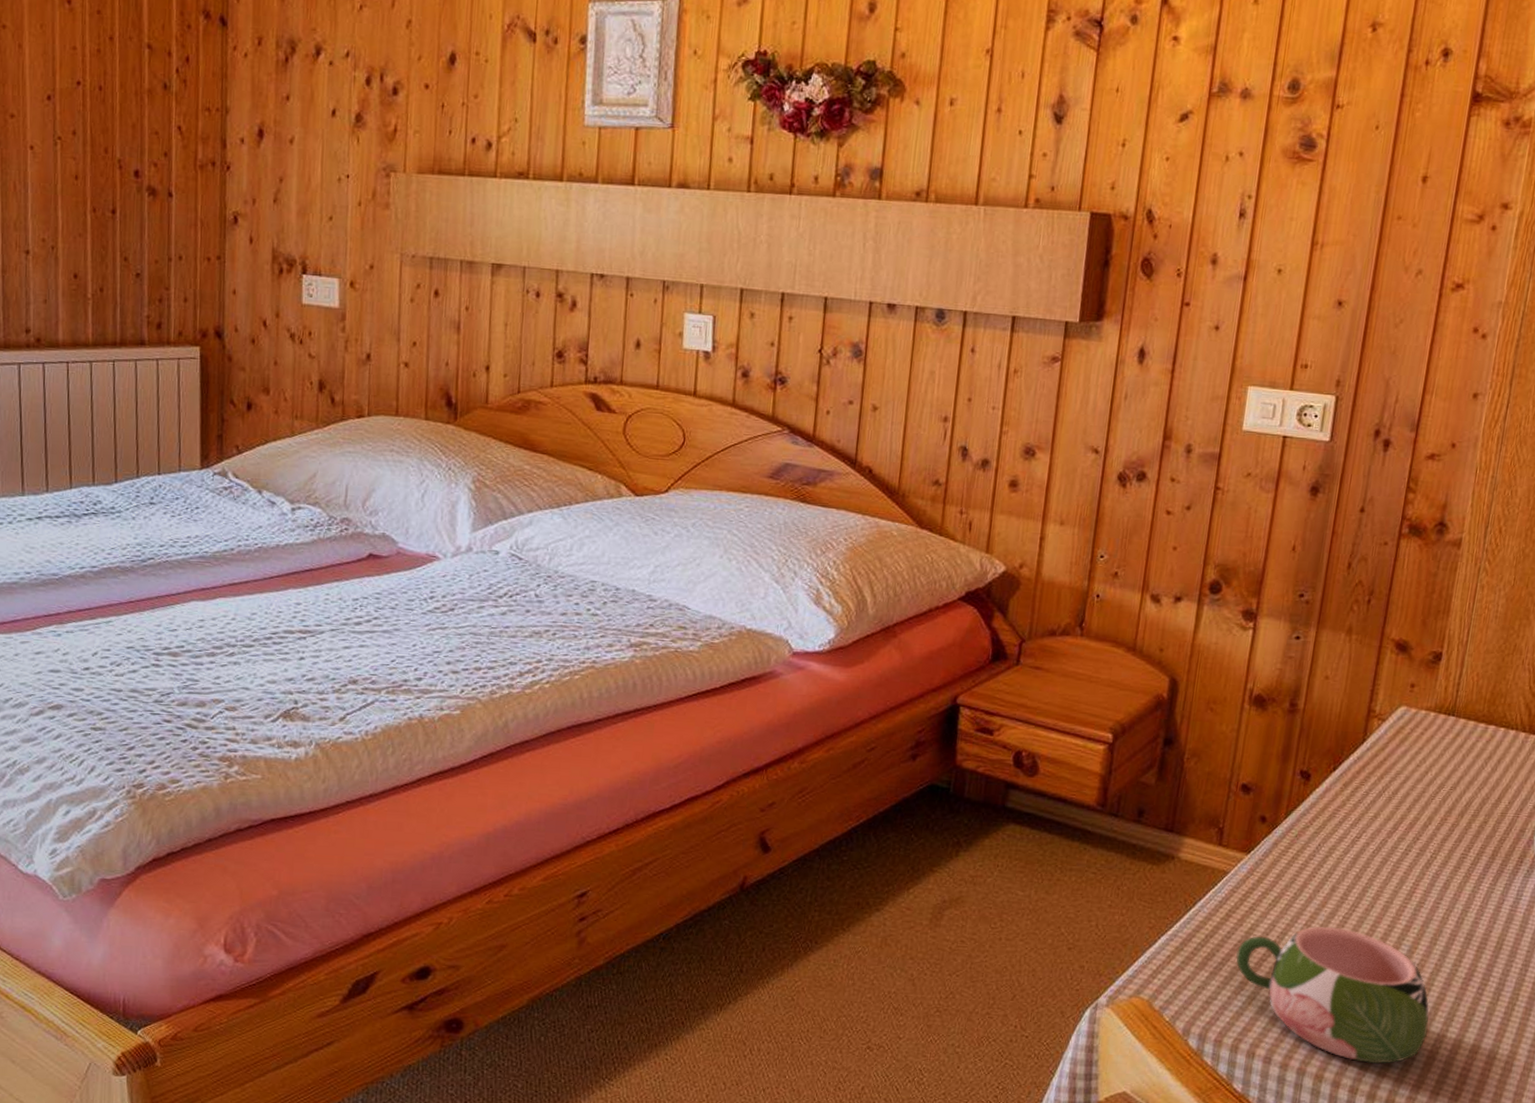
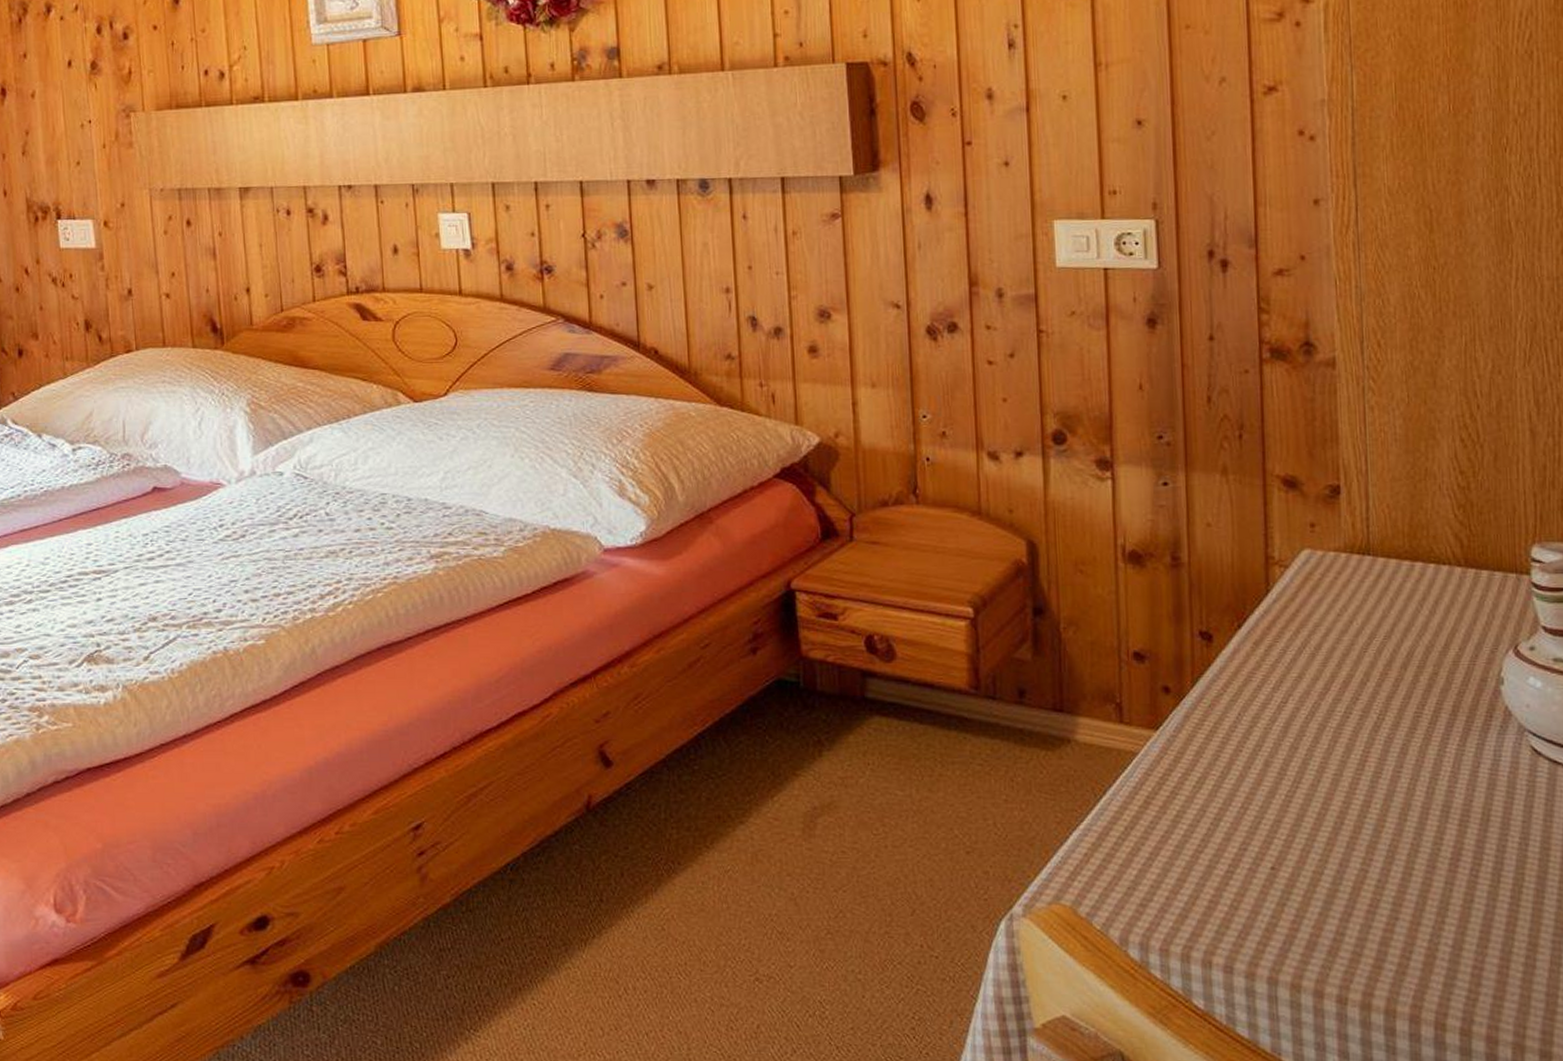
mug: present [1236,926,1429,1065] -> none [1166,808,1420,968]

